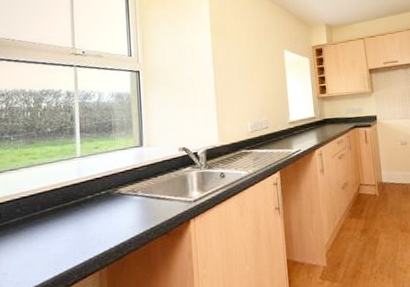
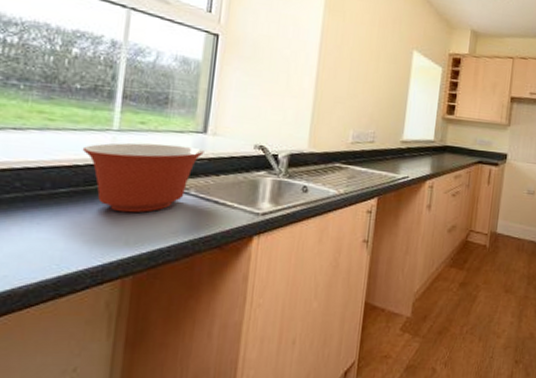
mixing bowl: none [58,158,143,219] -> present [82,143,204,213]

